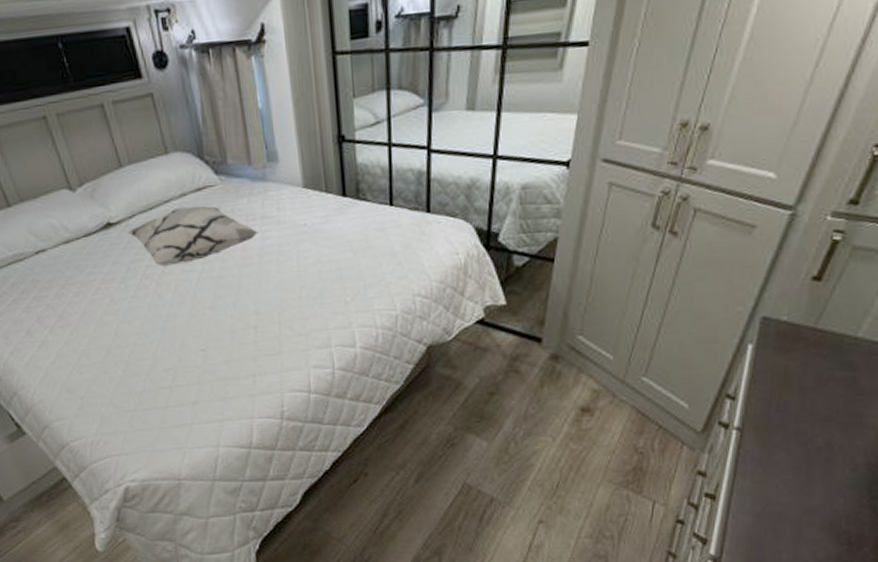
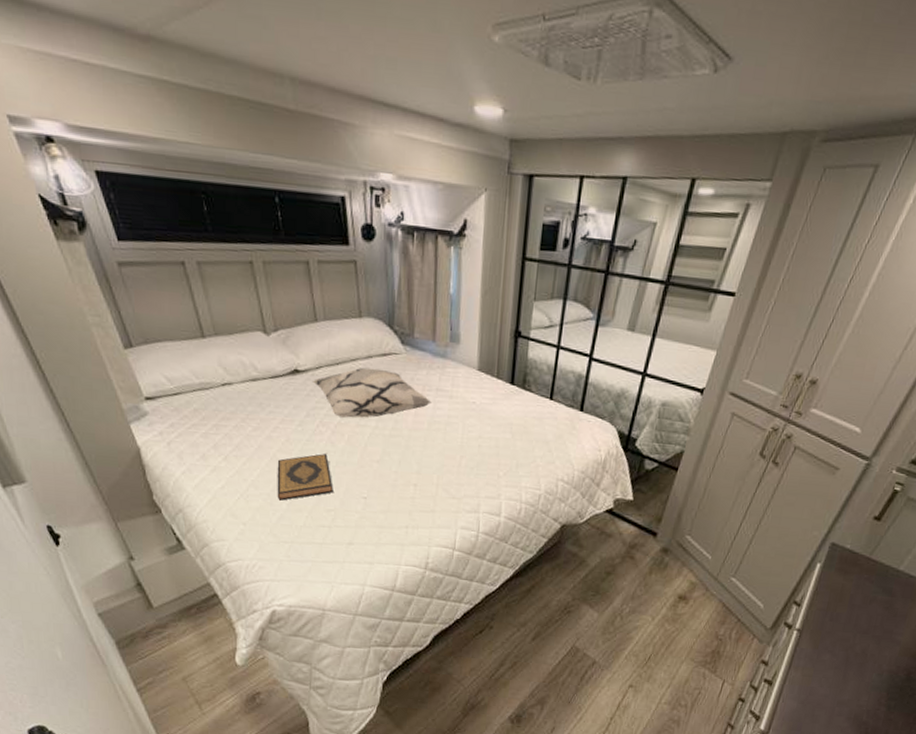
hardback book: none [105,309,169,367] -> present [277,453,333,501]

